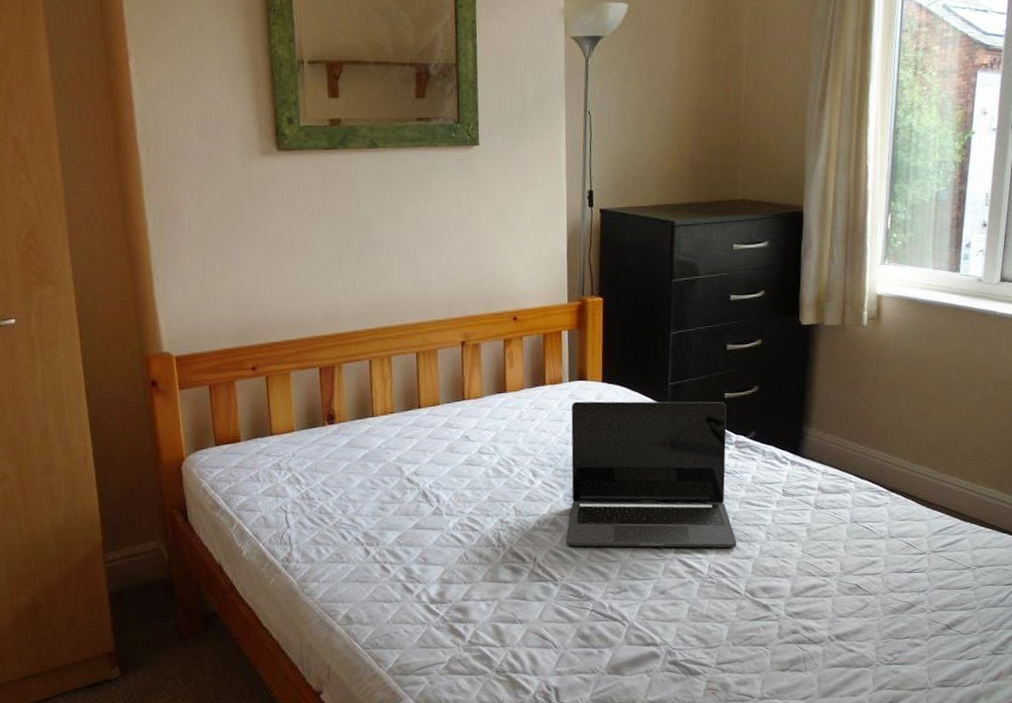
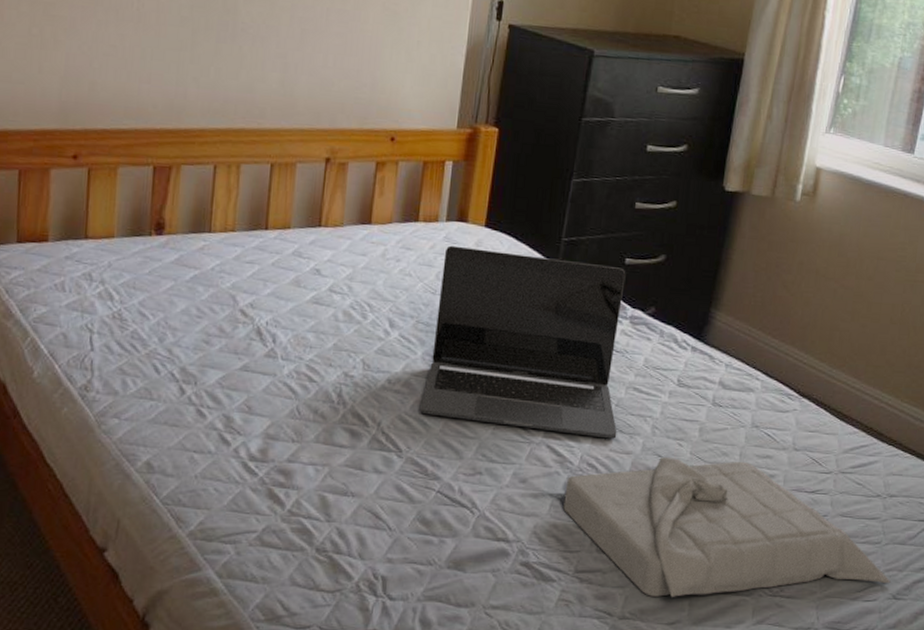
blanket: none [699,553,990,678] -> present [563,456,892,598]

